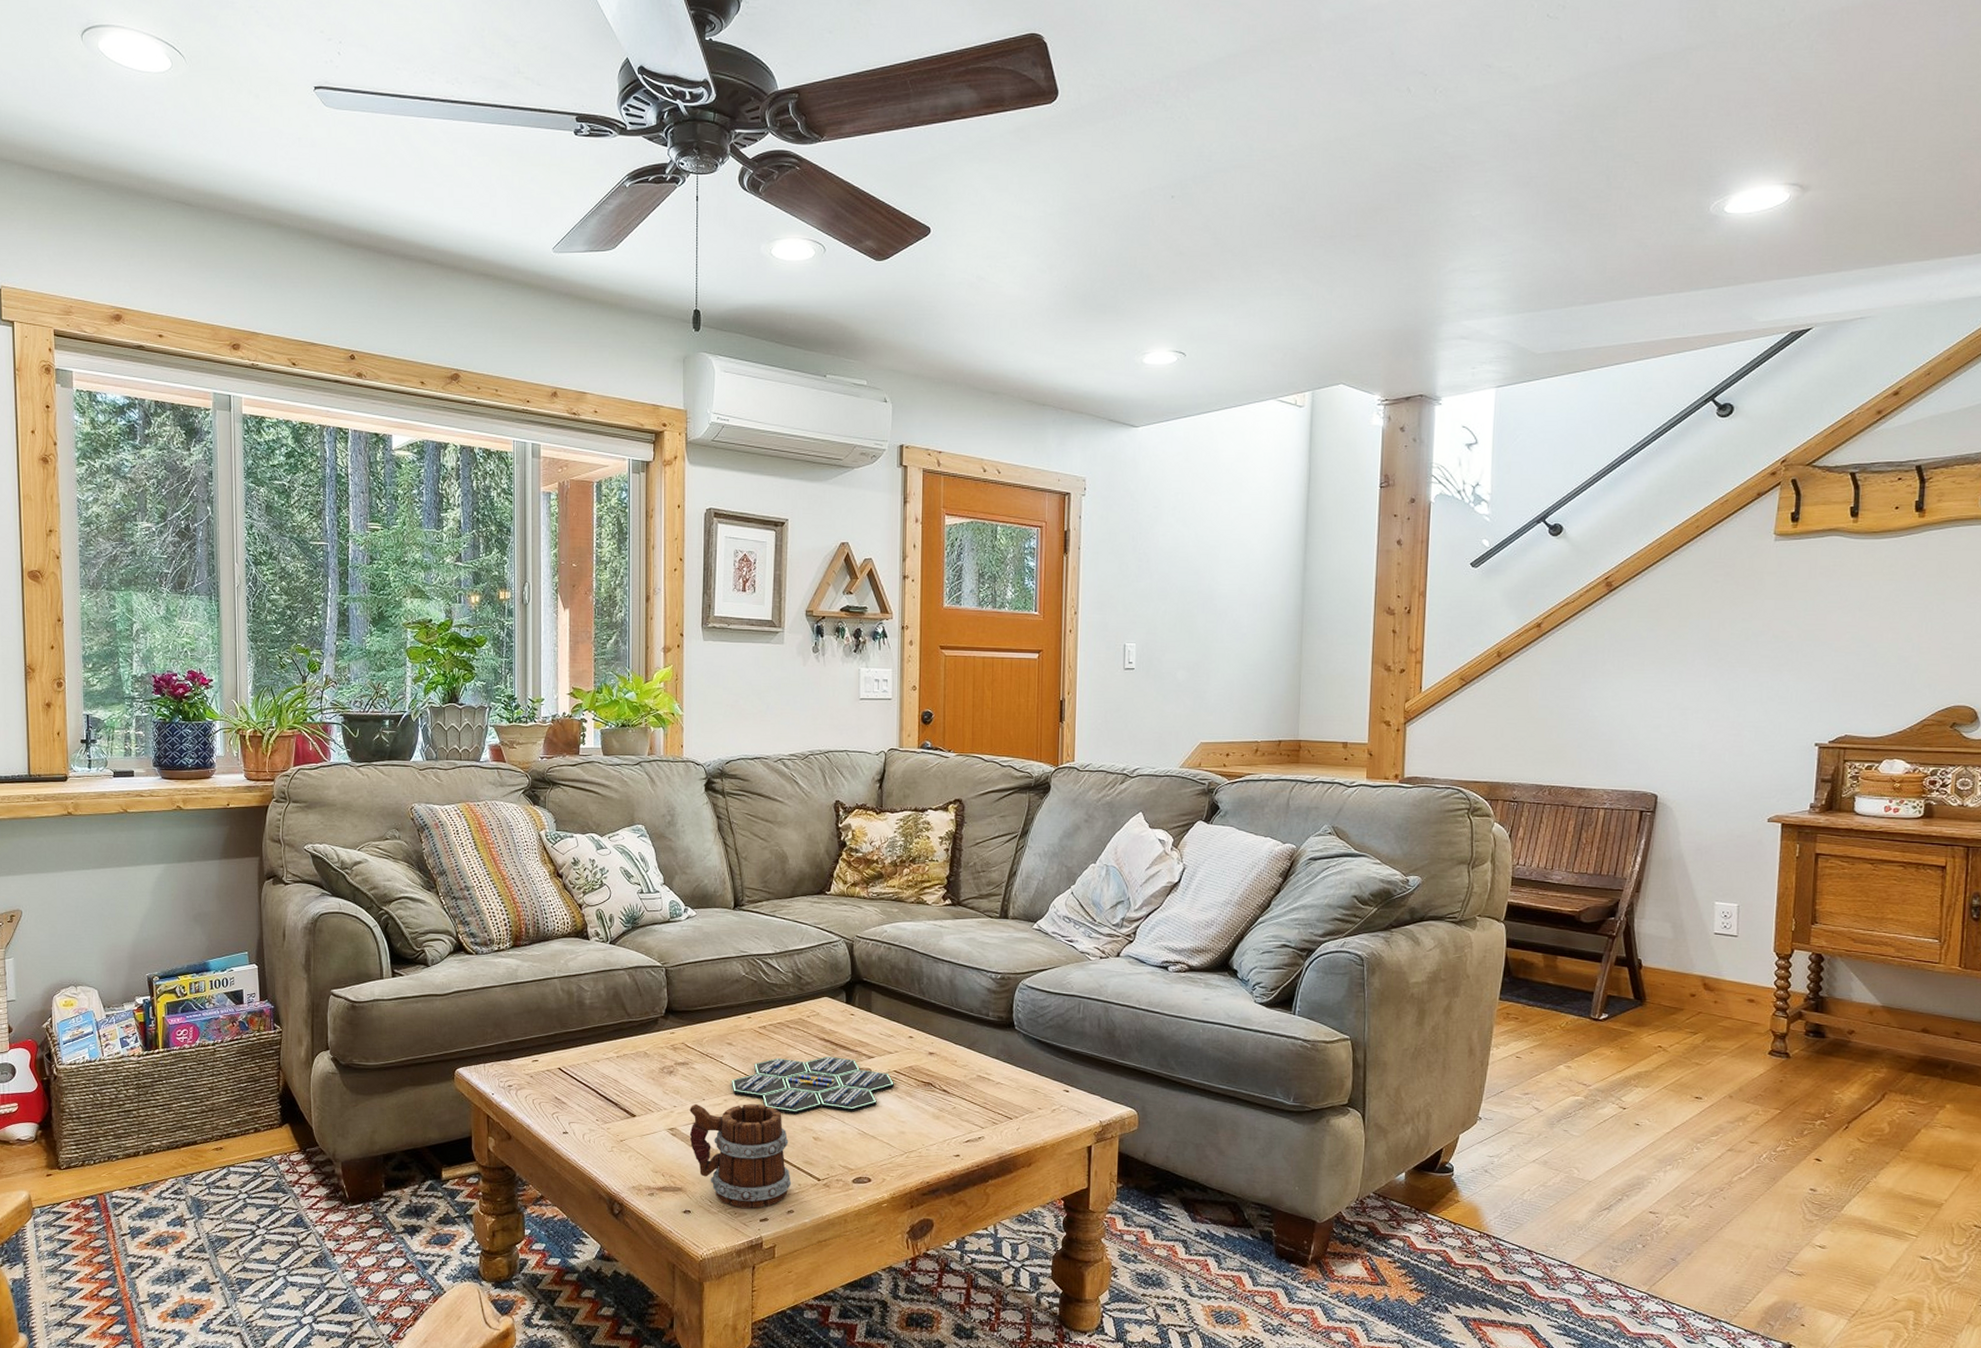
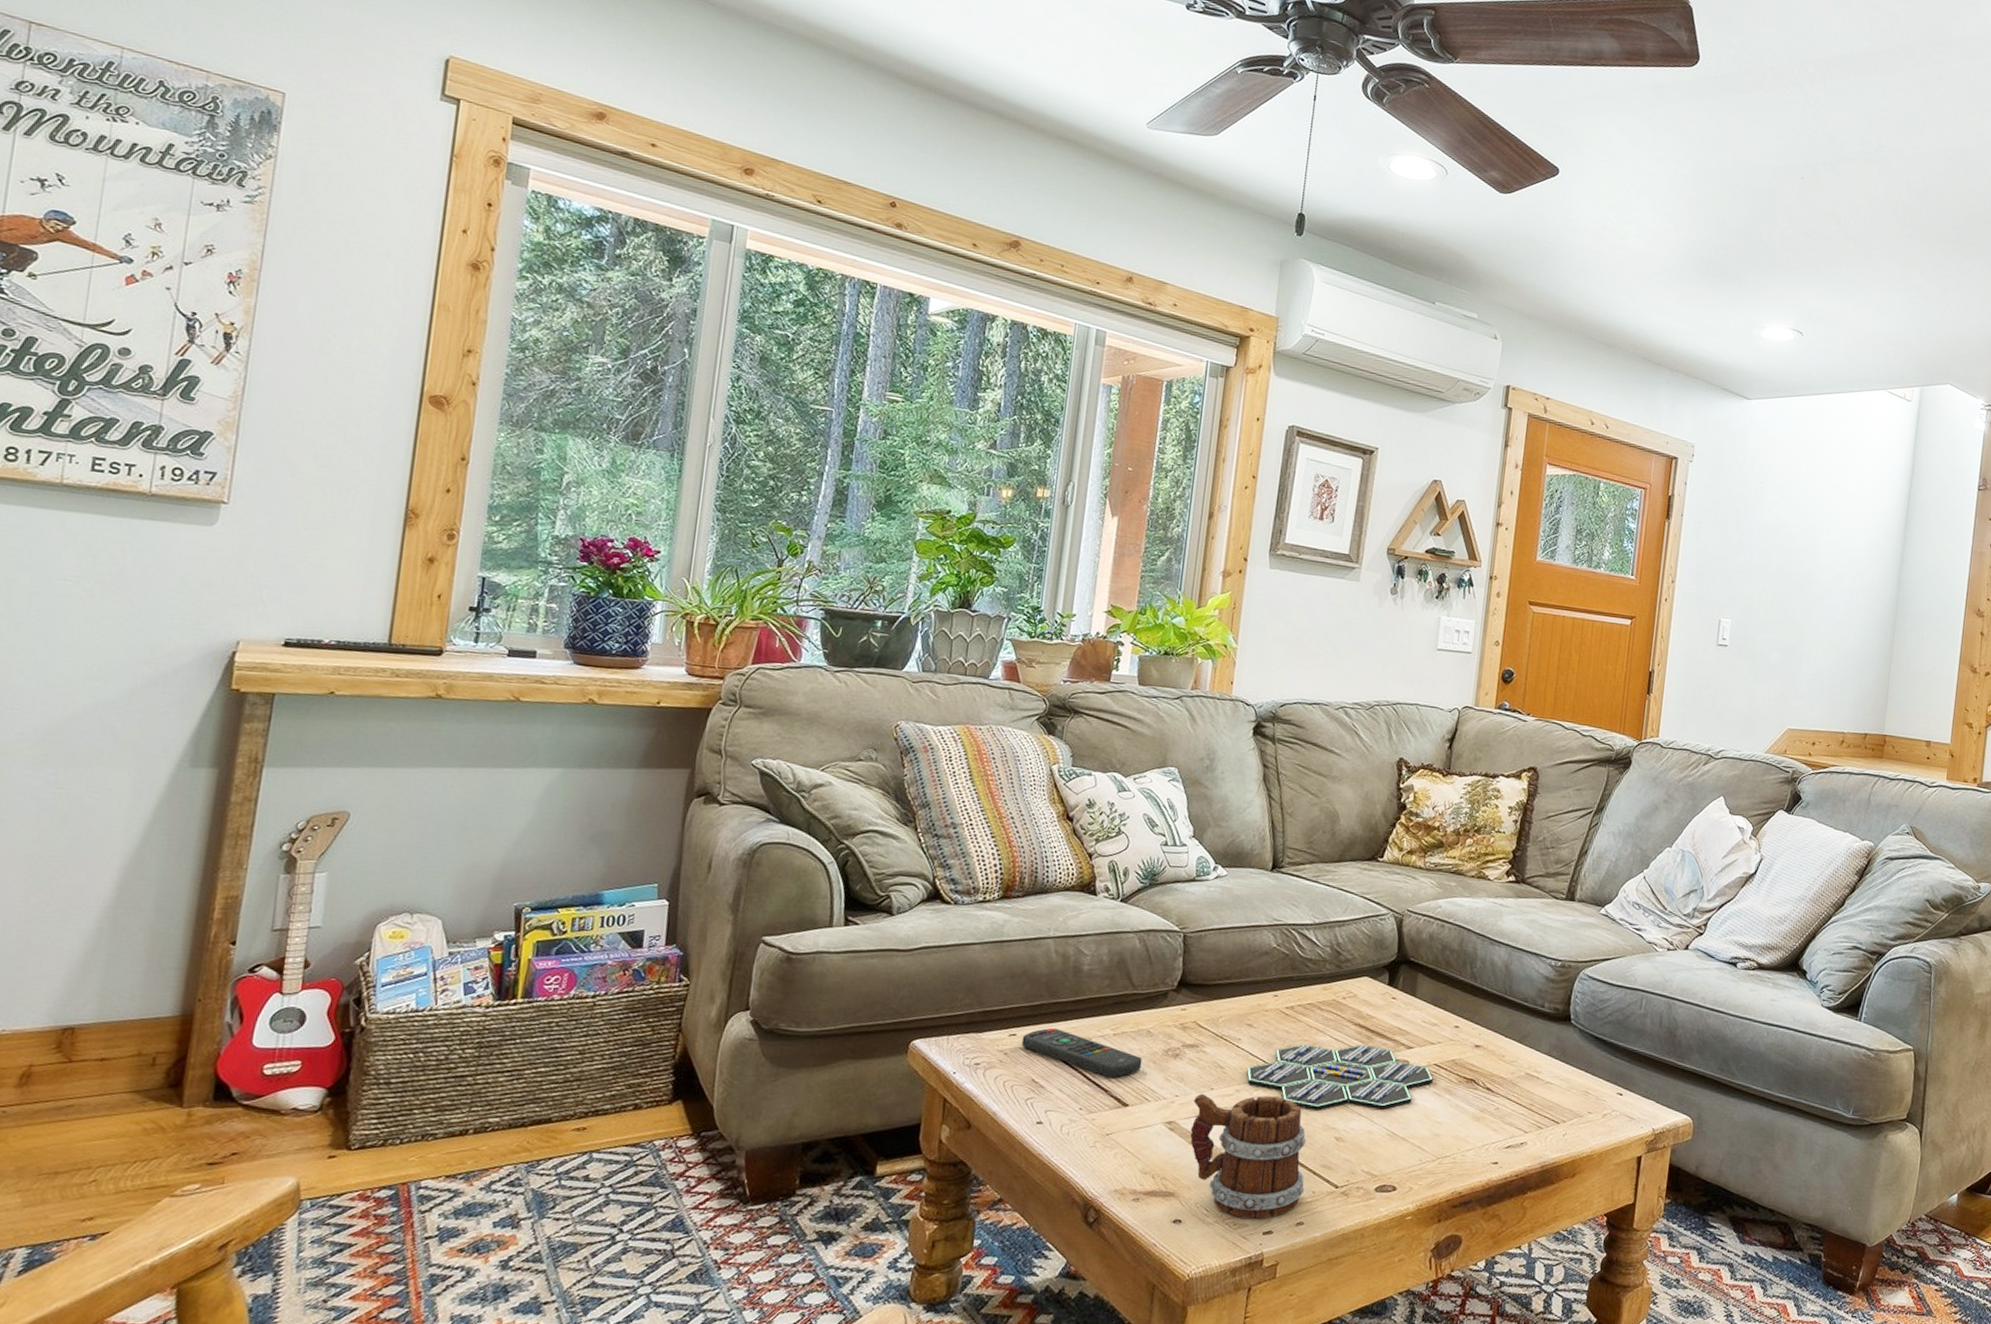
remote control: none [543,1053,643,1093] -> present [1021,1027,1143,1078]

